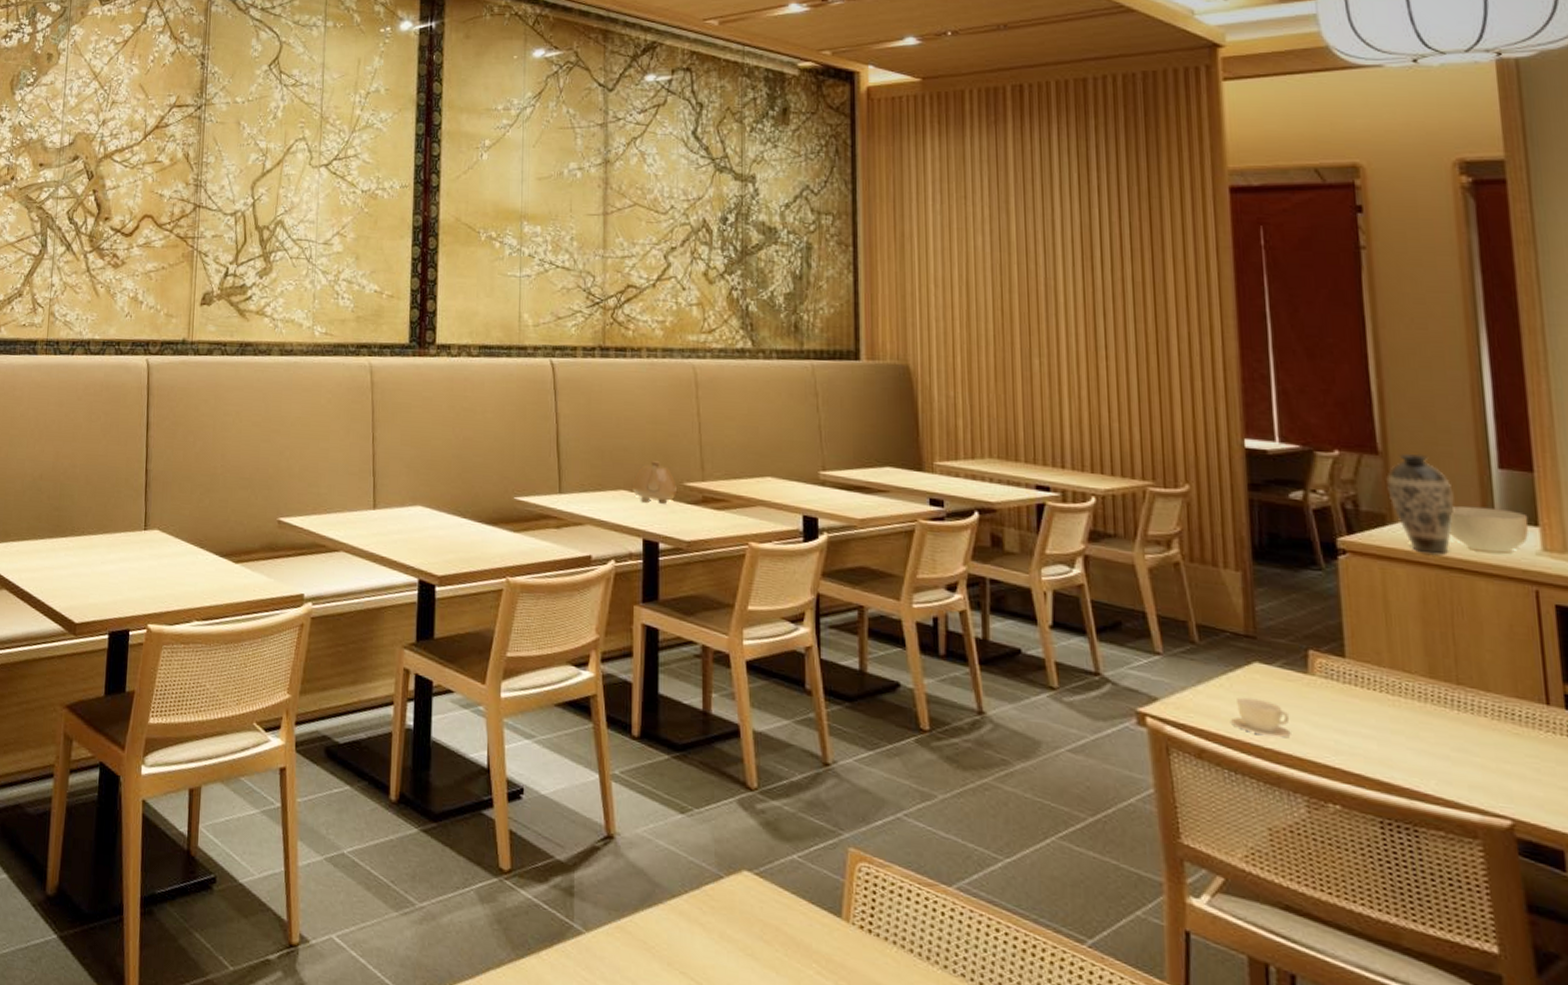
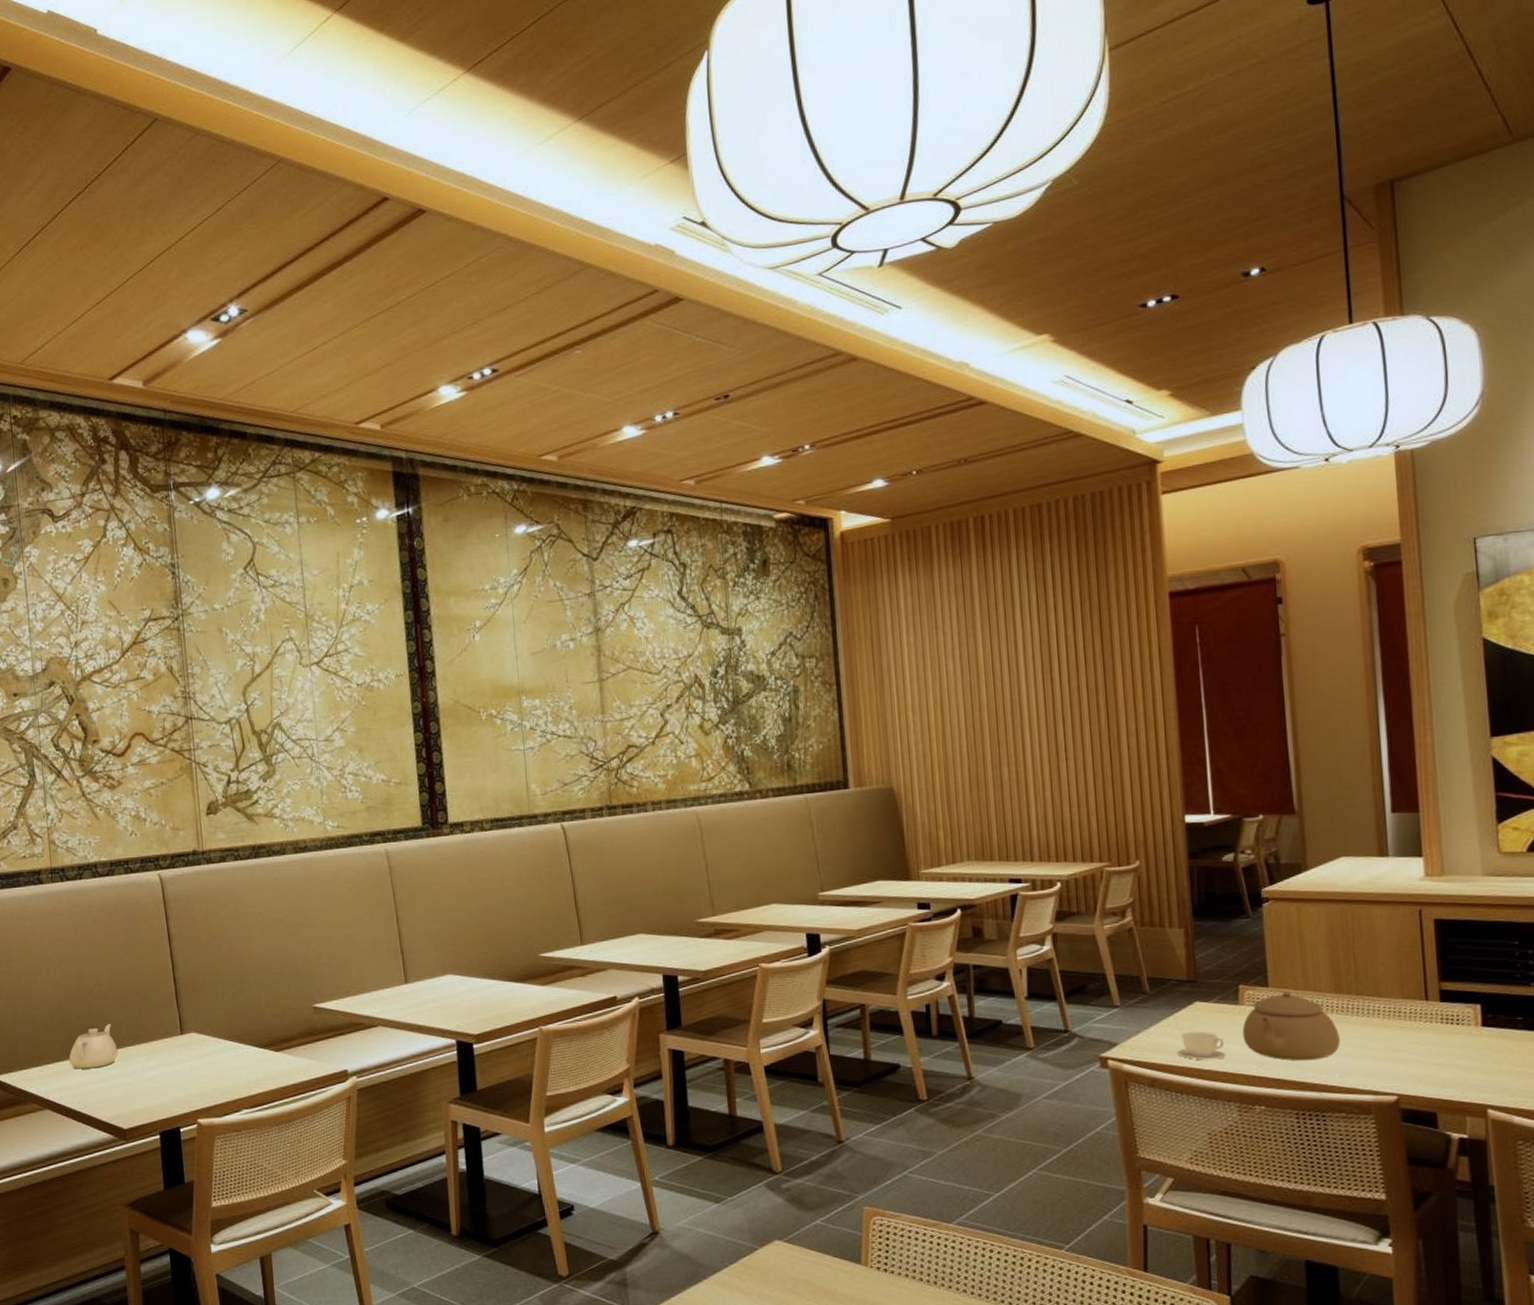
teapot: none [33,507,82,553] -> present [68,1023,118,1069]
teapot: present [632,461,678,505] -> none [648,903,691,942]
teapot: none [1312,666,1437,758] -> present [1242,991,1340,1061]
decorative vase: present [1386,453,1454,558] -> none [1301,808,1356,894]
bowl: present [1449,505,1529,555] -> none [1352,846,1415,885]

